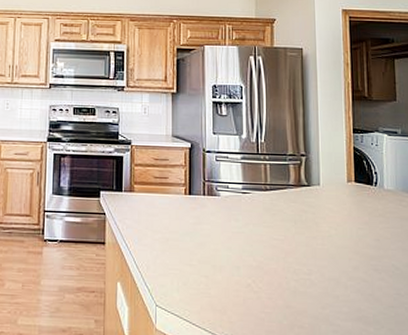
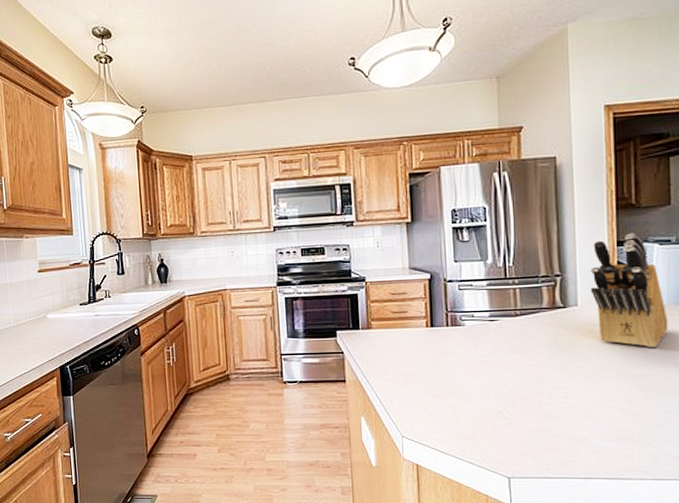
knife block: none [330,122,397,231] -> present [590,233,669,348]

